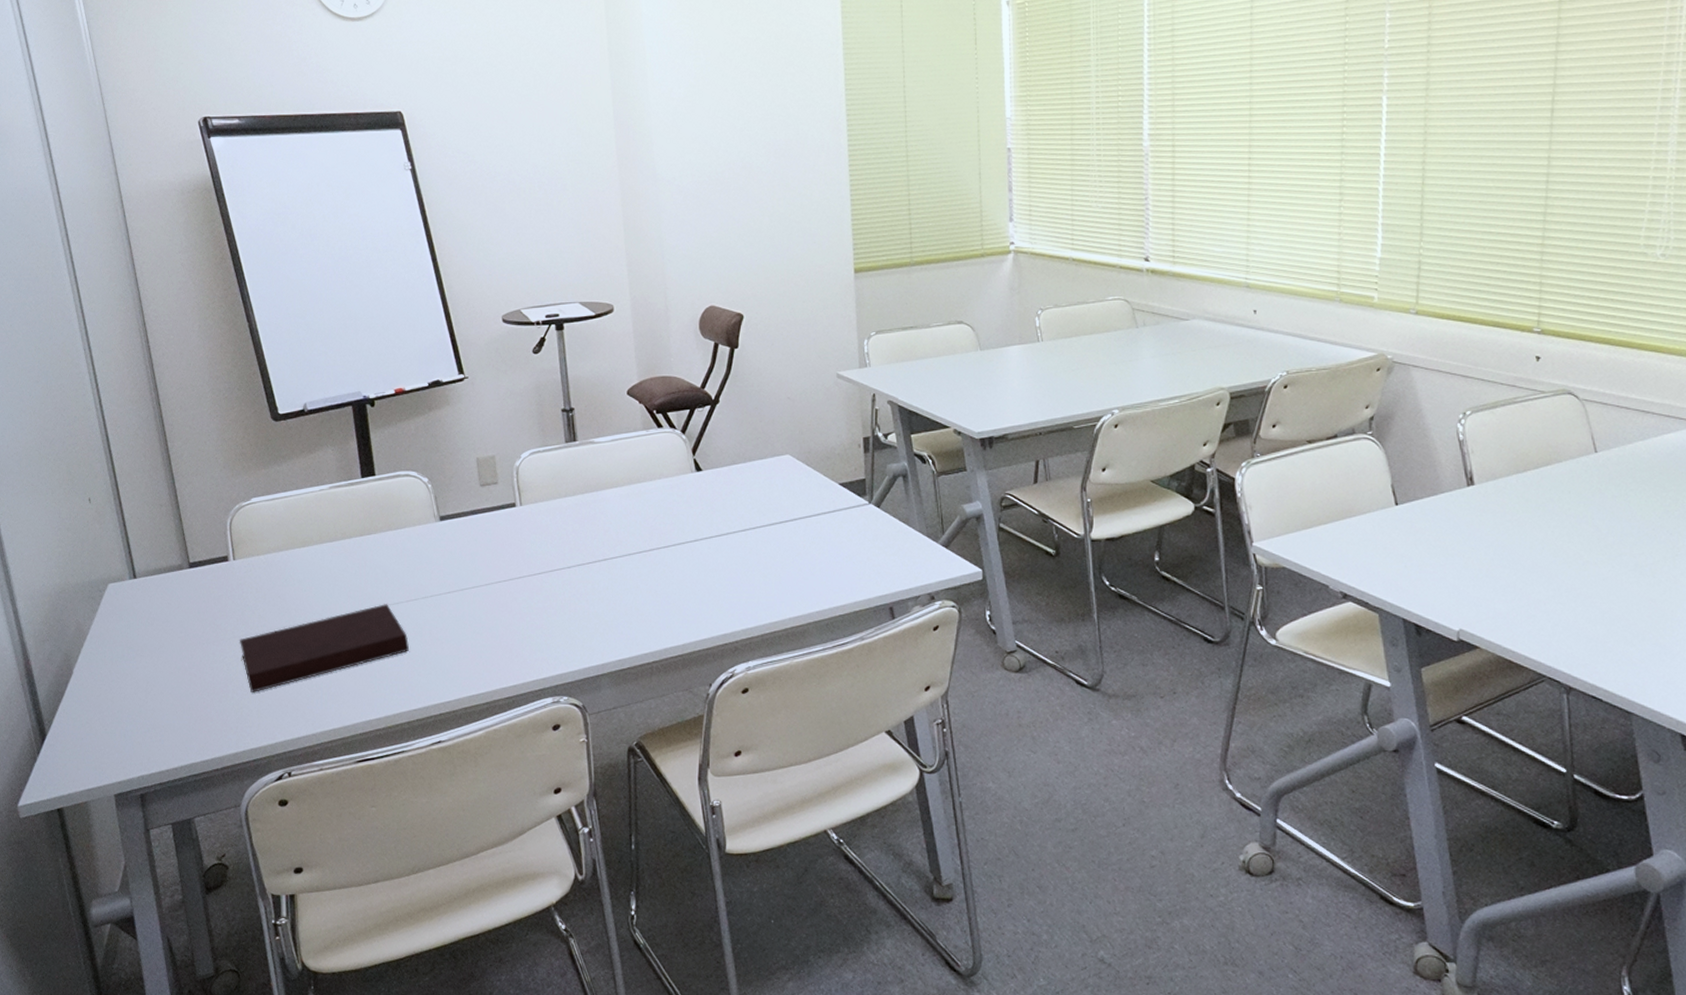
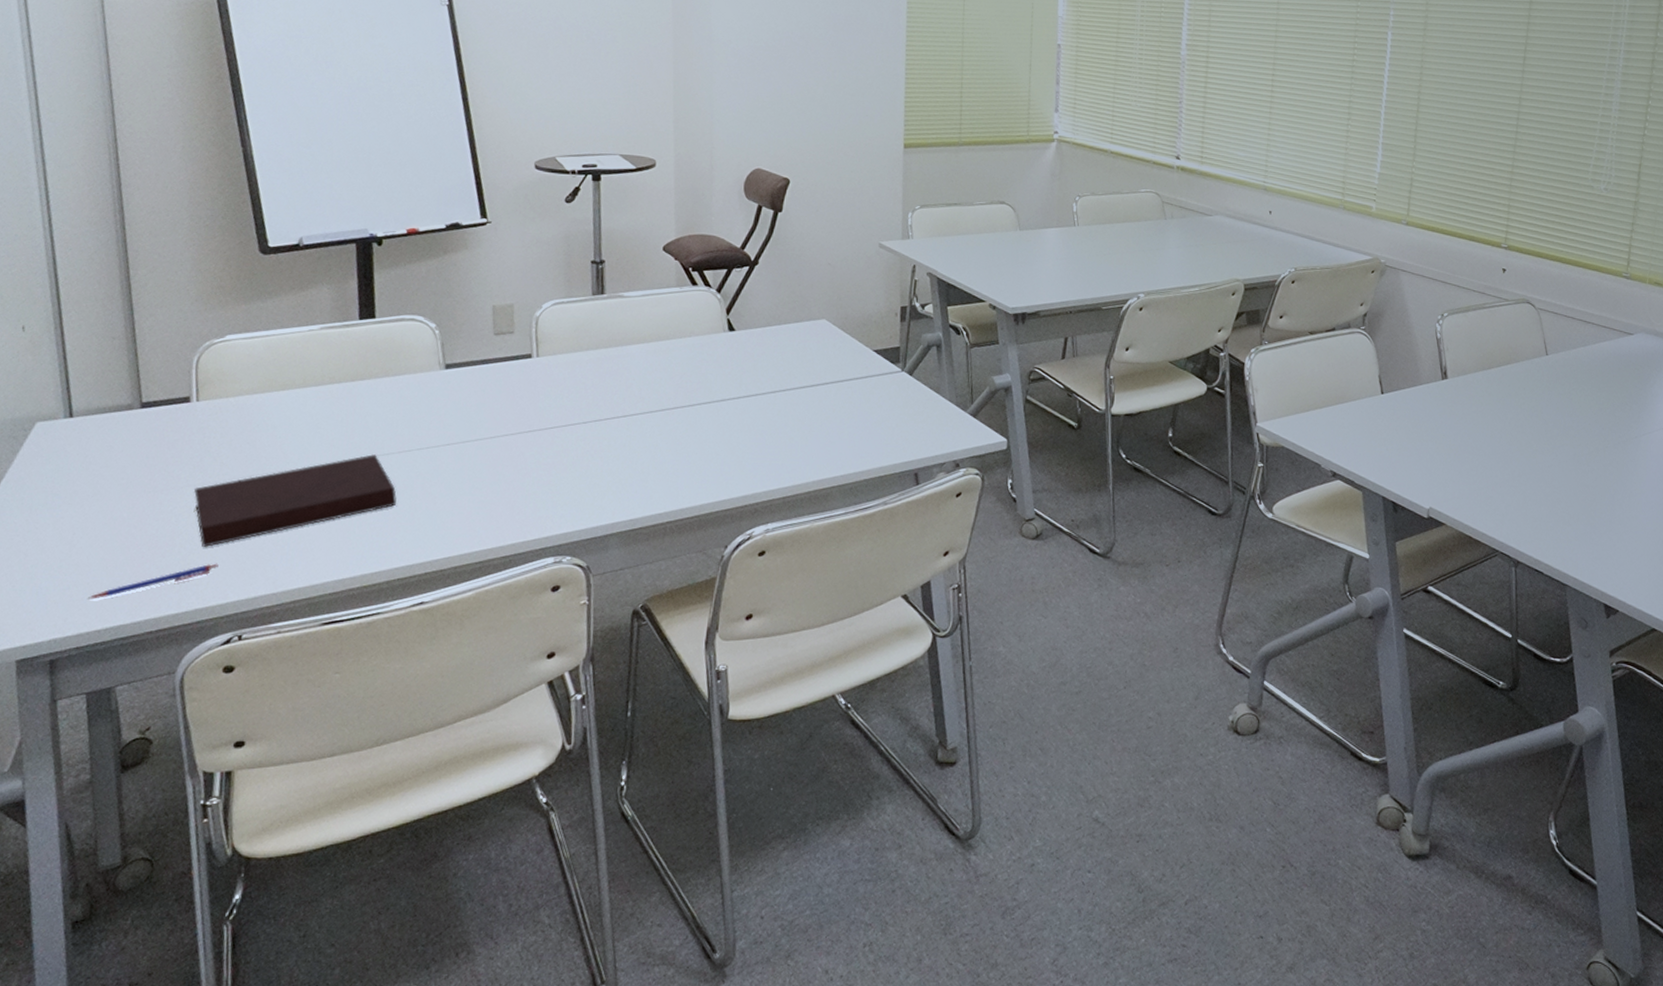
pen: none [164,707,266,741] -> present [87,563,219,600]

